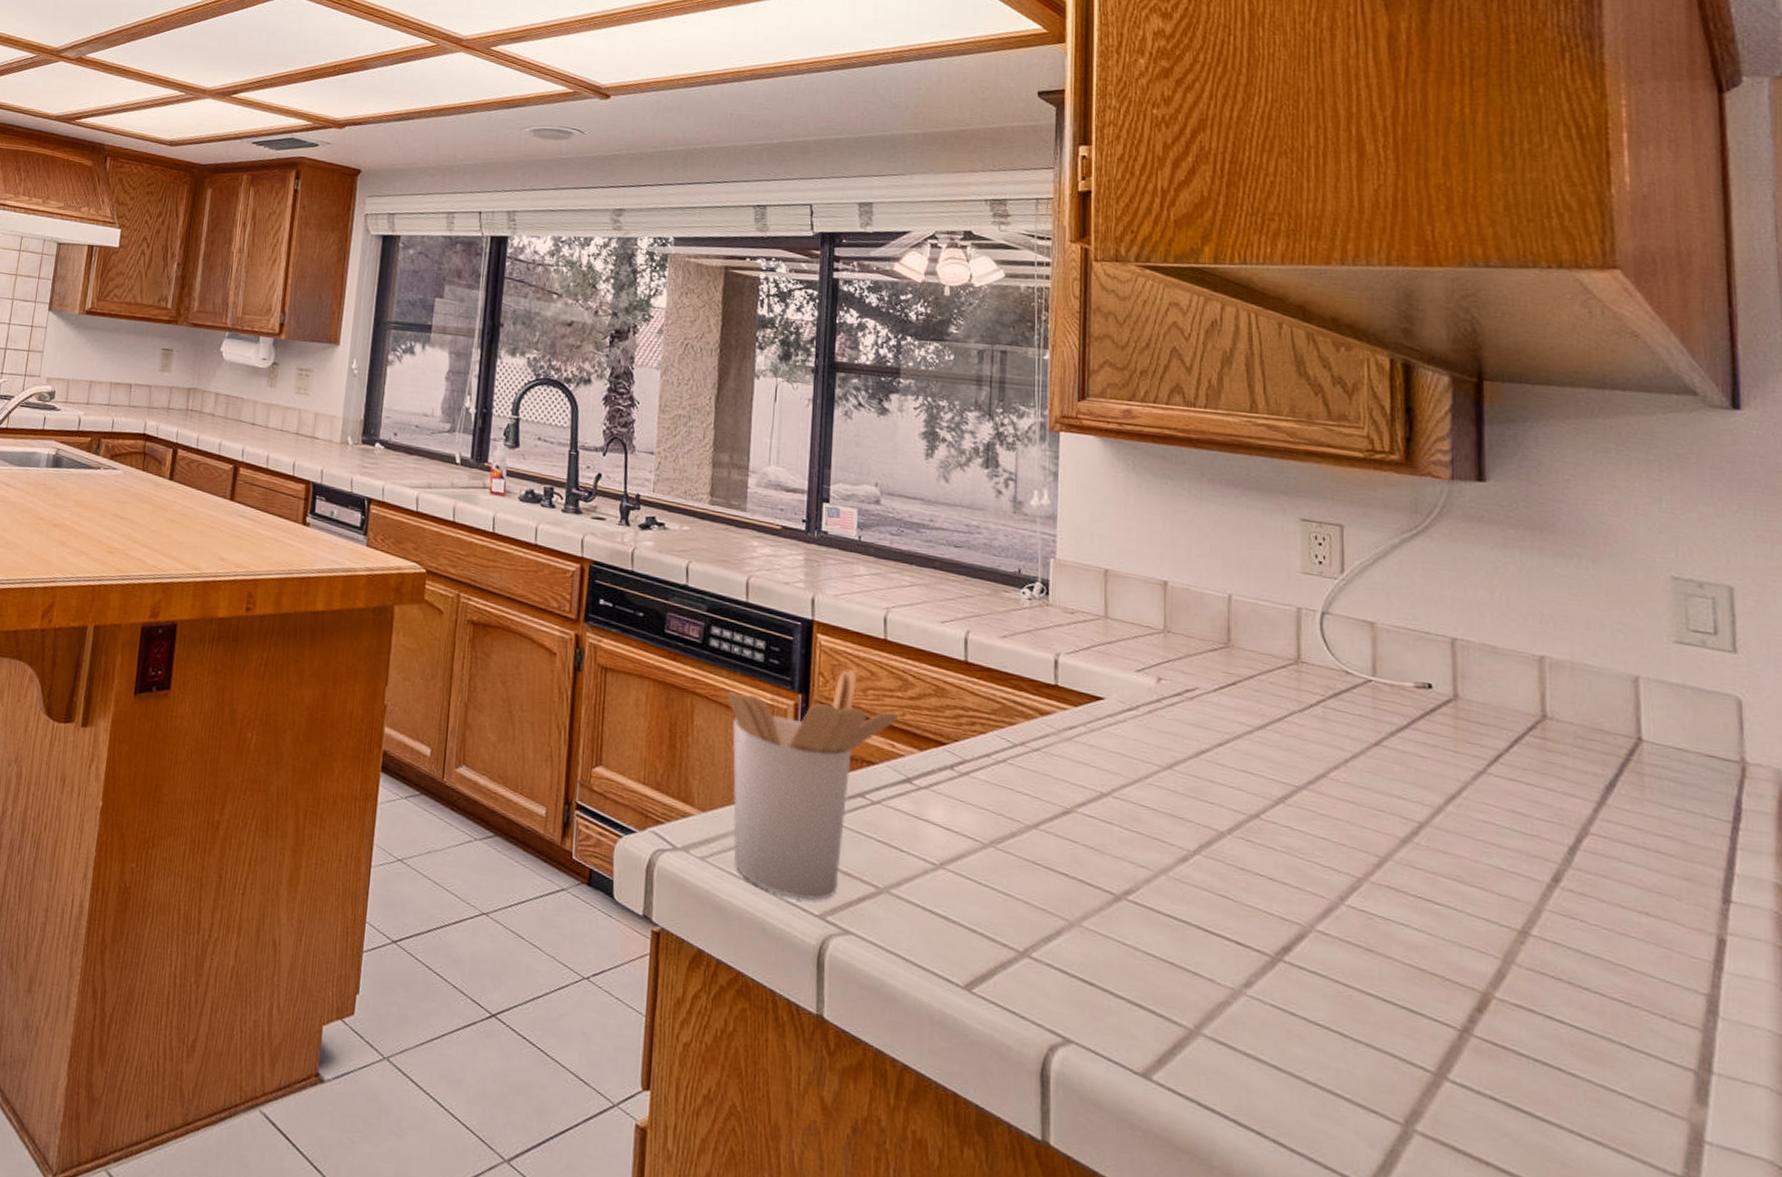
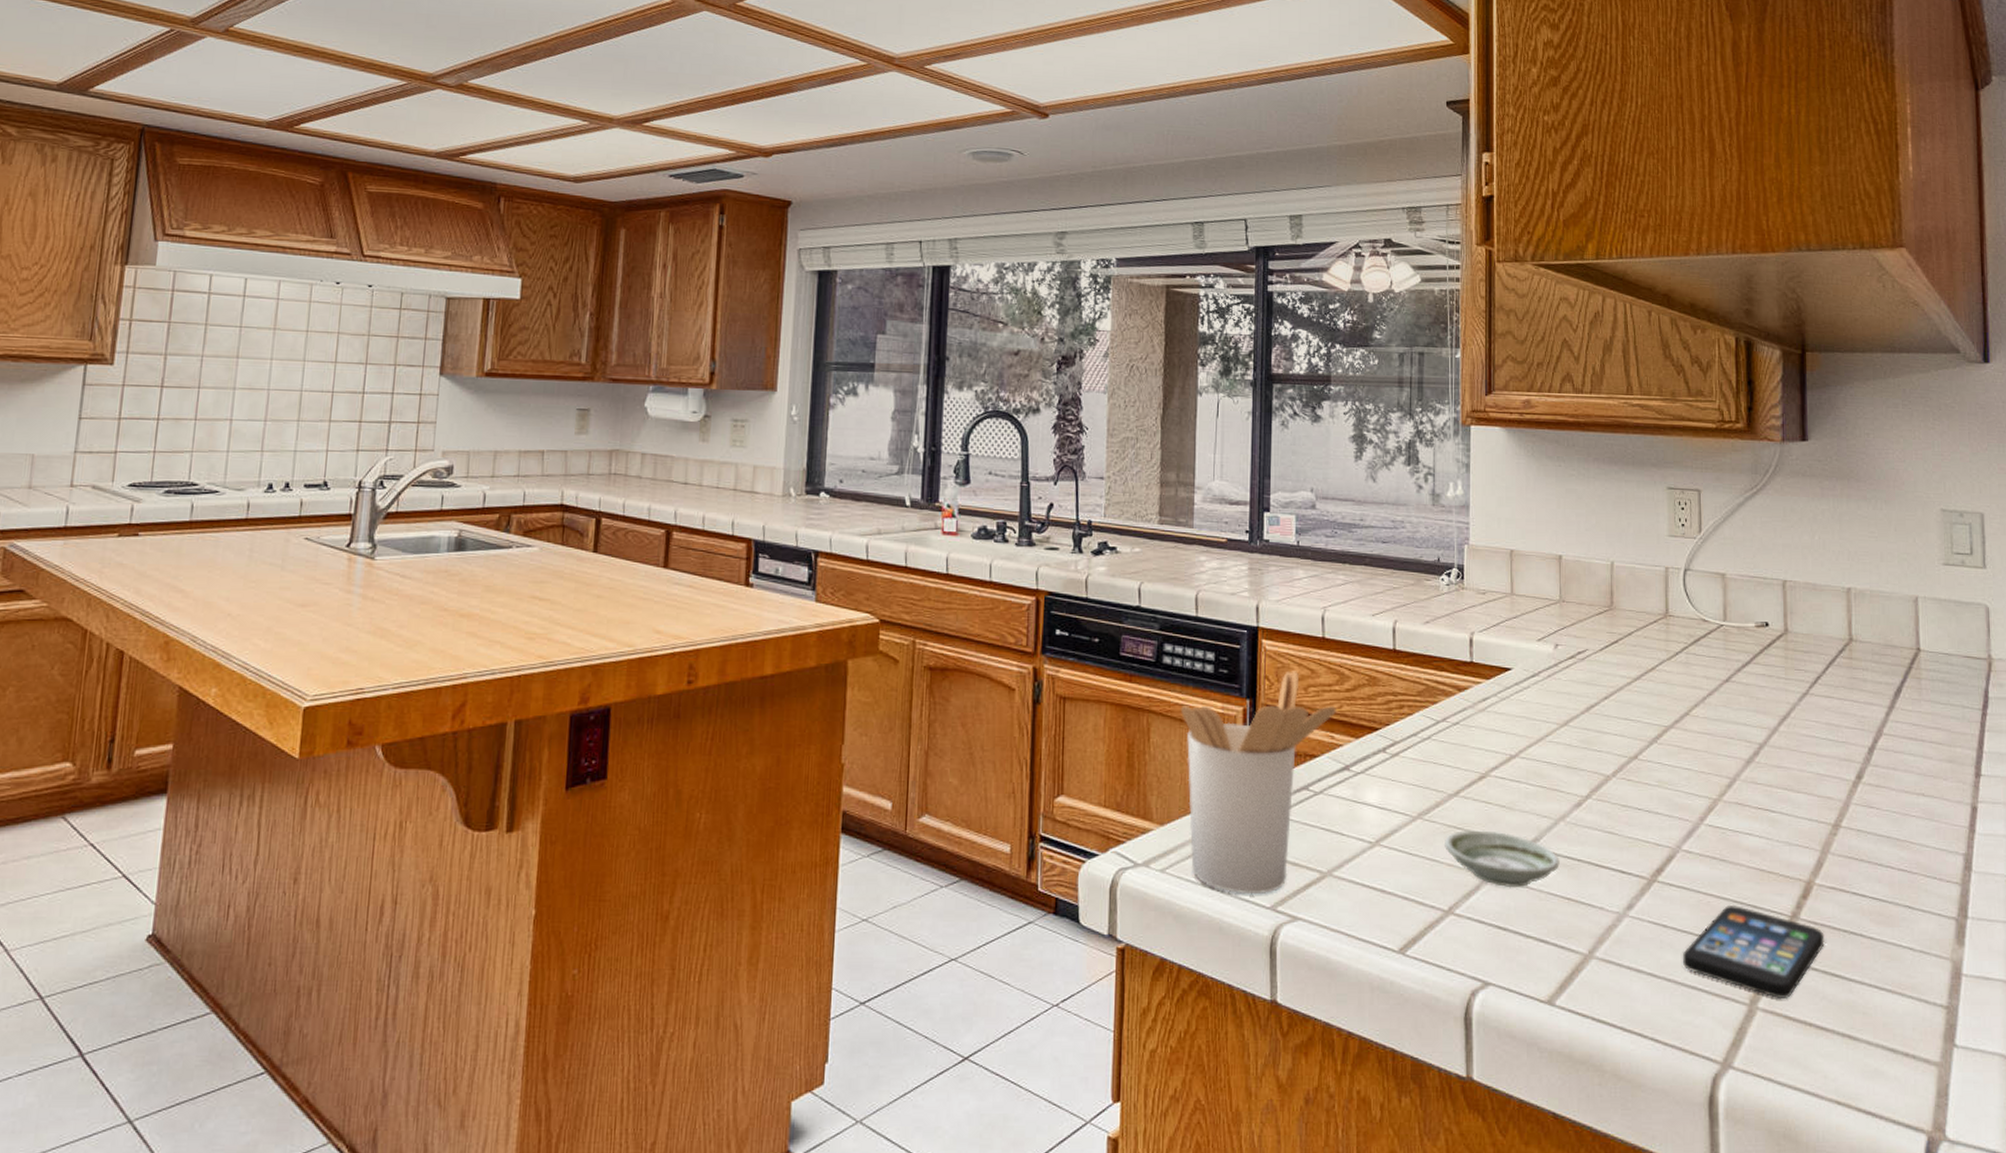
saucer: none [1019,867,1160,941] -> present [1443,830,1560,888]
smartphone: none [1316,1002,1507,1127] -> present [1683,904,1825,1000]

